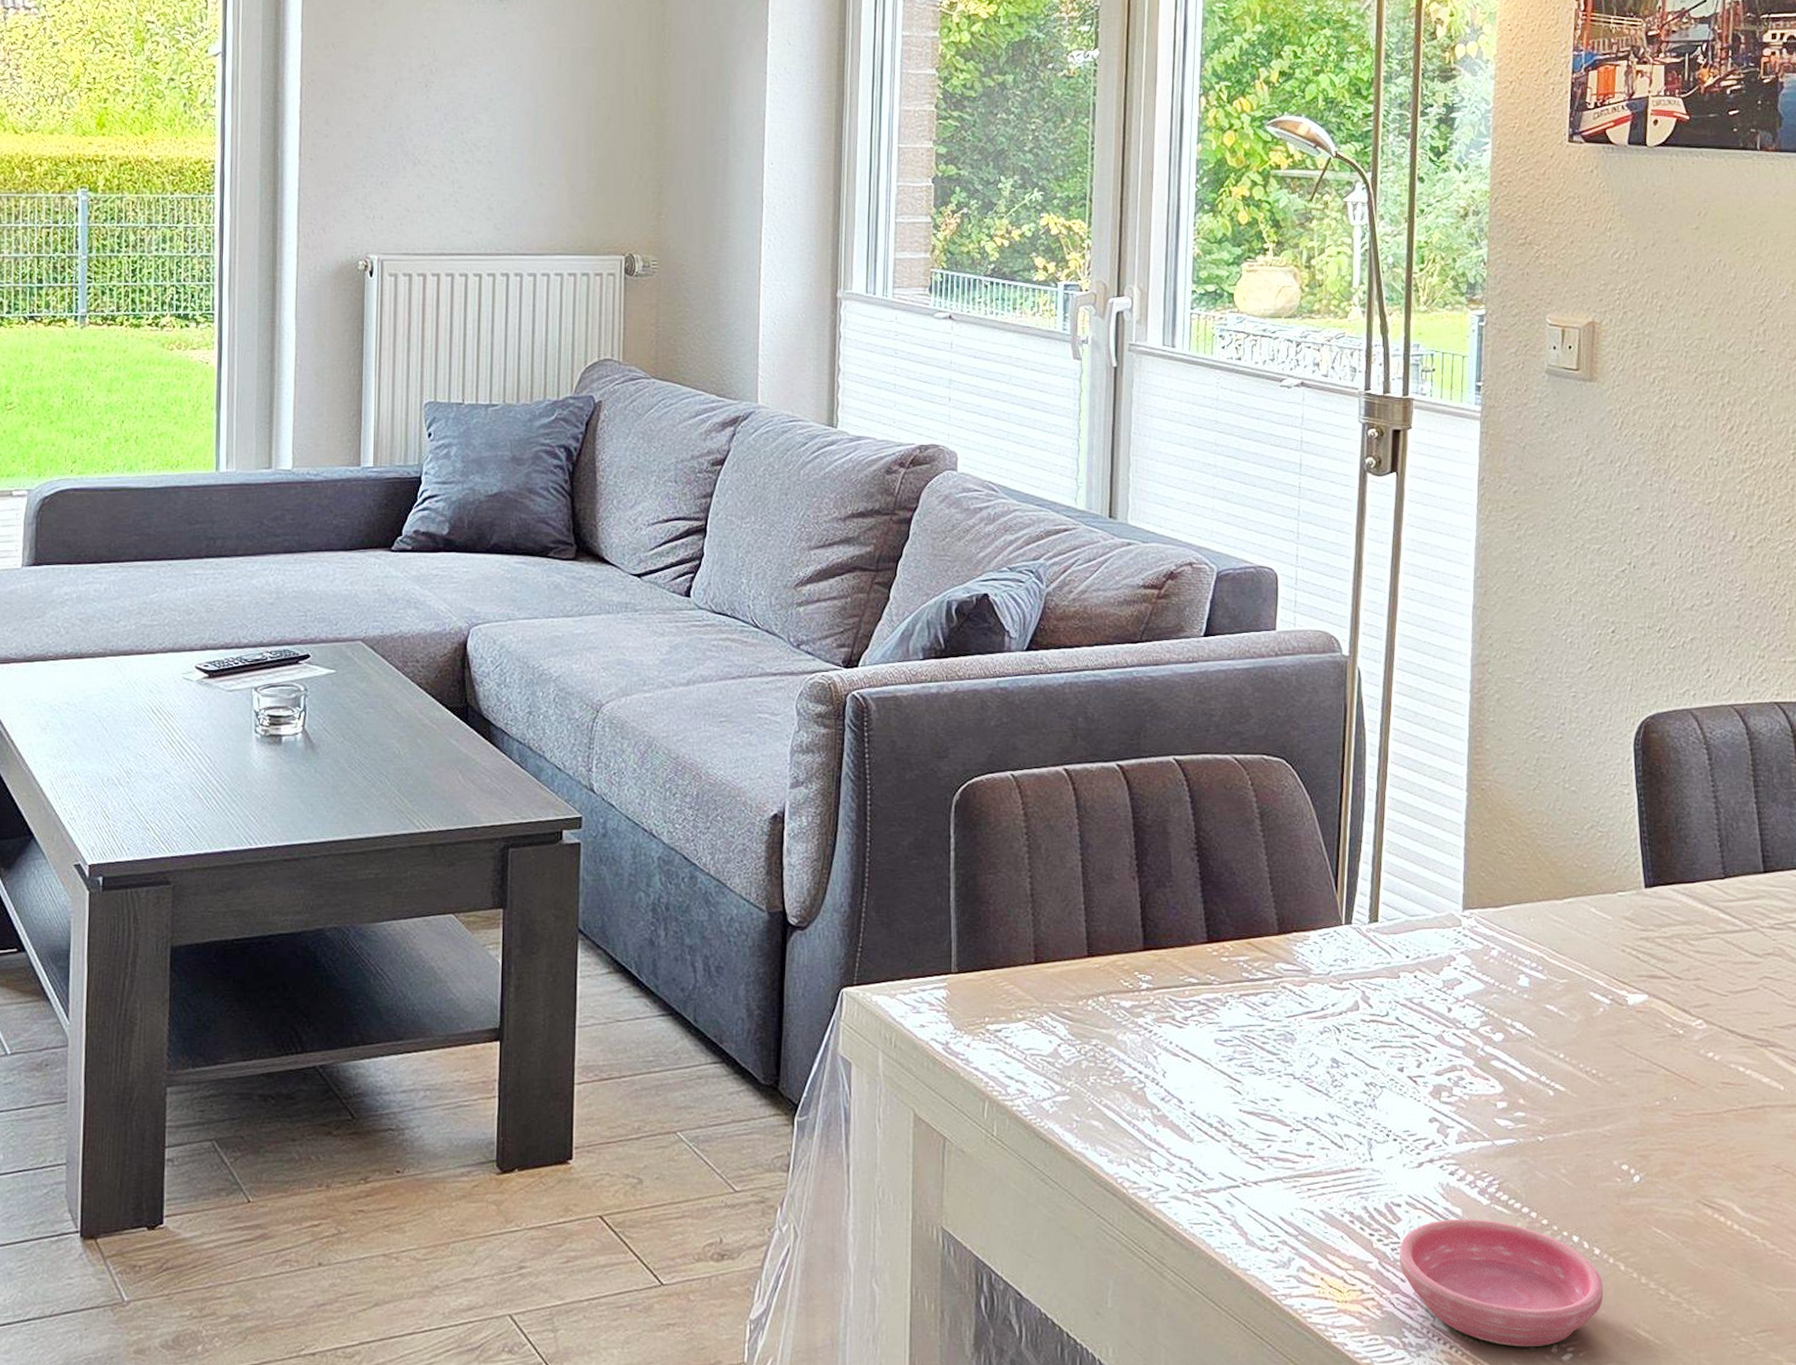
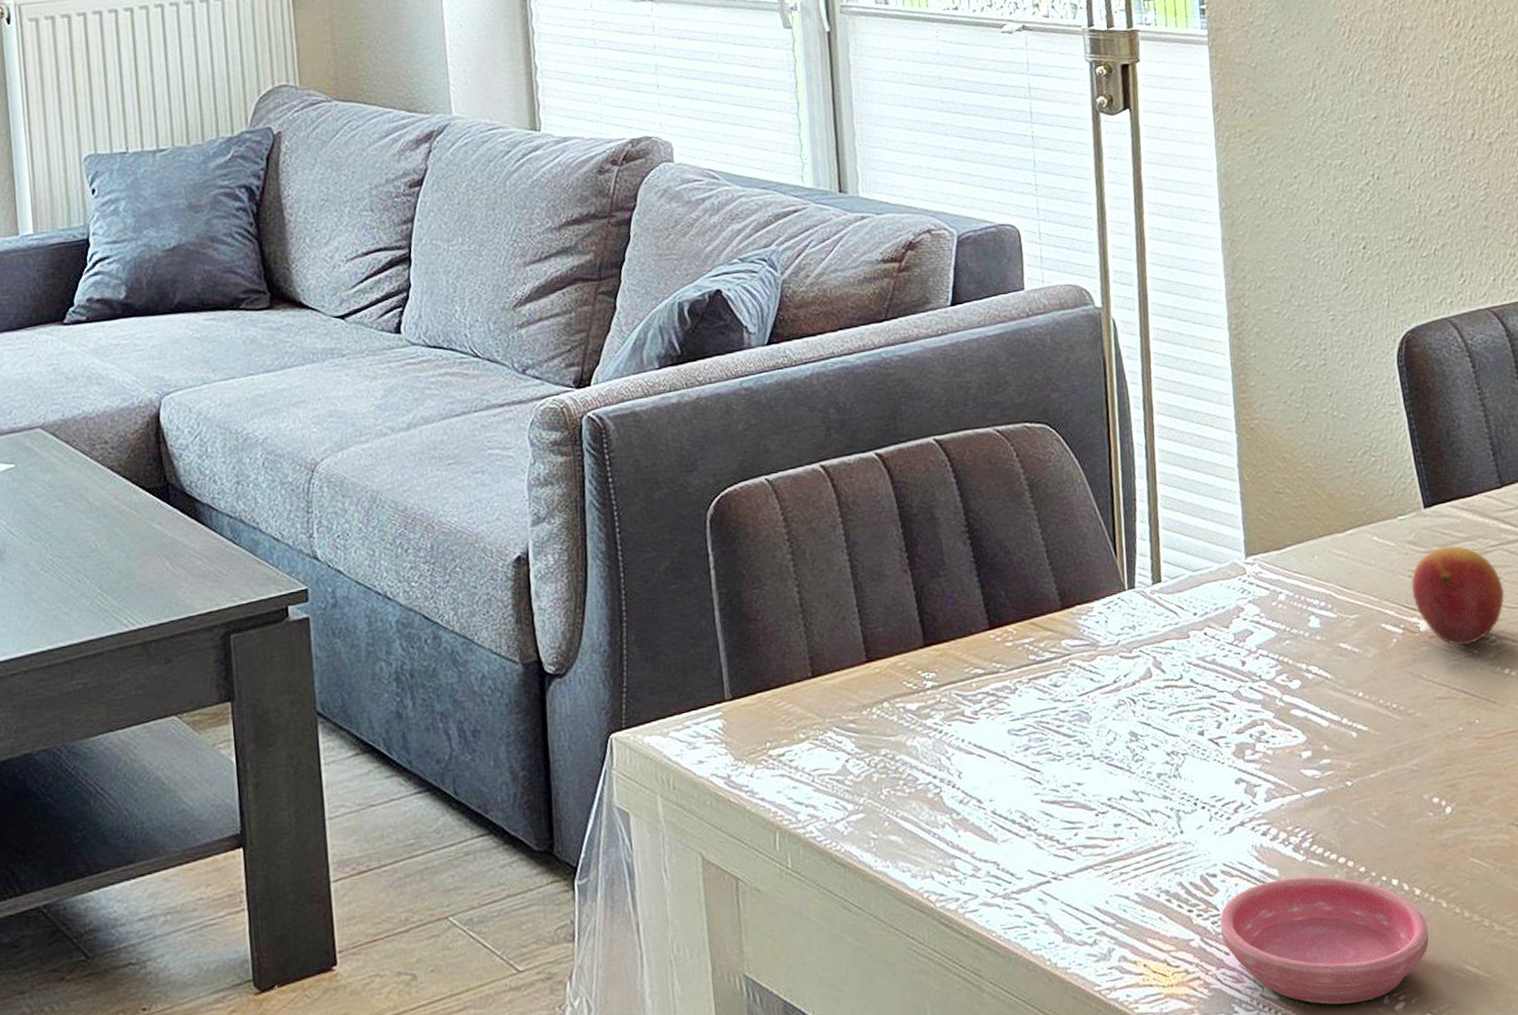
fruit: none [1623,927,1717,1025] -> present [1411,546,1505,646]

